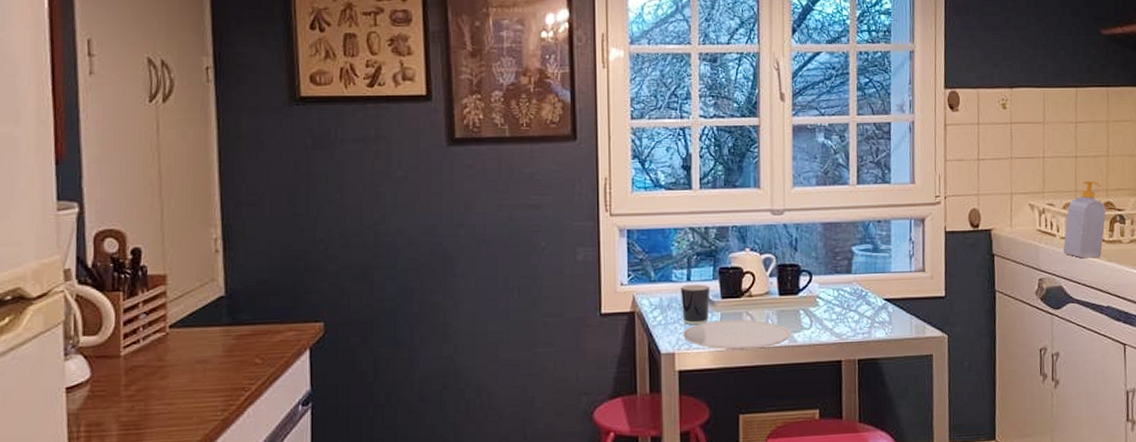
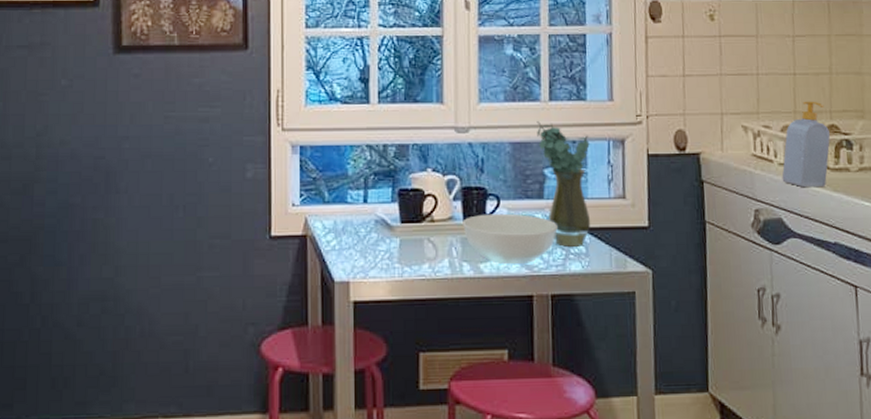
mug: present [680,284,710,325] -> none [356,207,389,252]
plate: present [683,319,791,350] -> none [358,246,476,280]
bowl: none [778,287,864,334] -> present [462,213,558,265]
vase: none [845,203,894,316] -> present [536,121,591,247]

